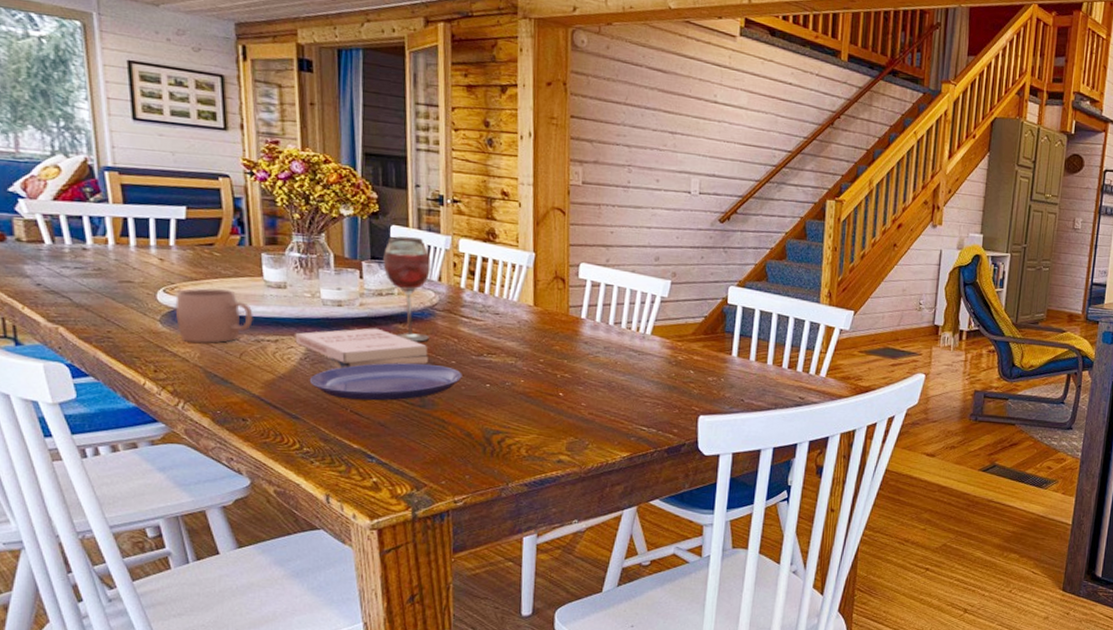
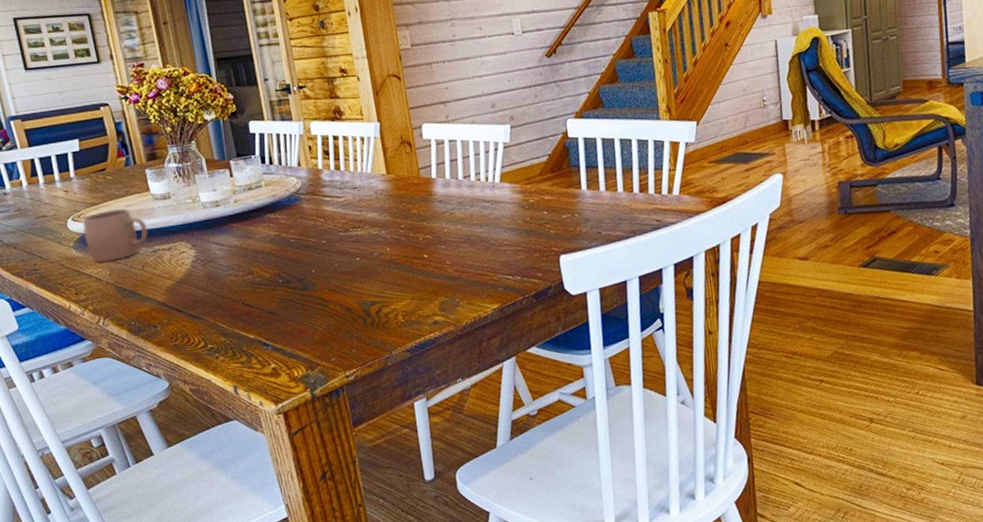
books: present [295,328,428,369] -> none [184,221,301,266]
plate: present [309,362,462,401] -> none [202,247,334,293]
wineglass: present [383,236,432,342] -> none [247,129,299,229]

